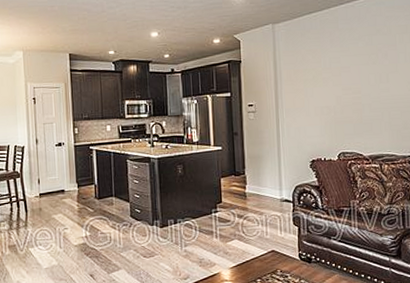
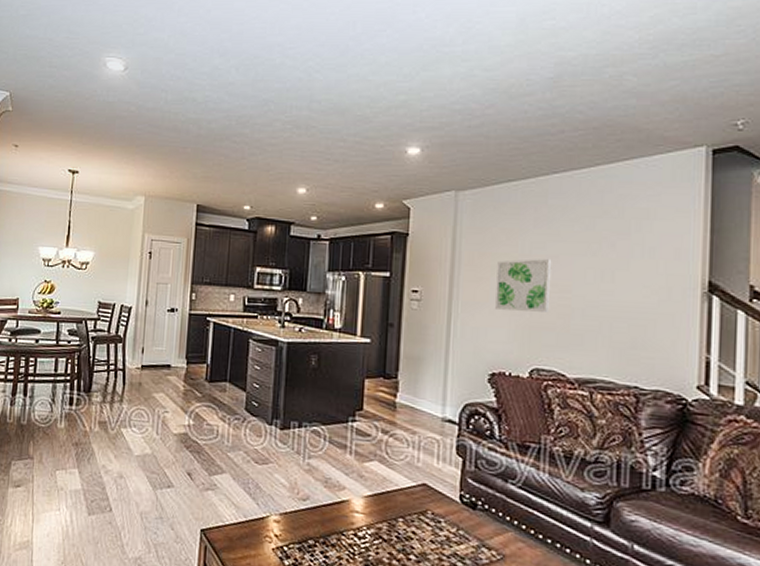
wall art: none [308,69,347,113] -> present [495,258,552,312]

